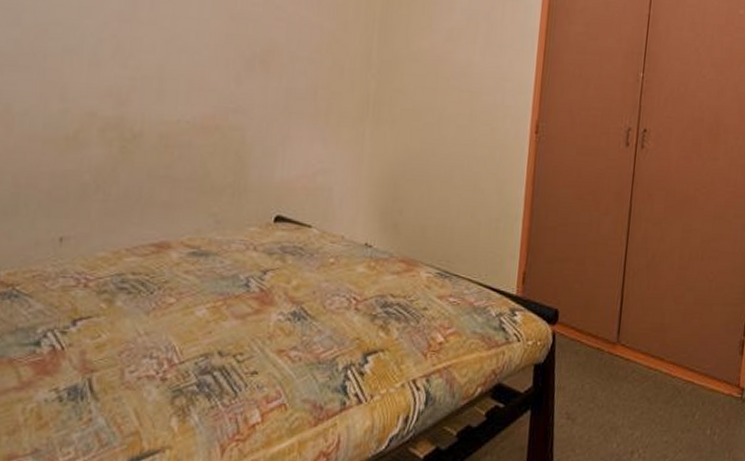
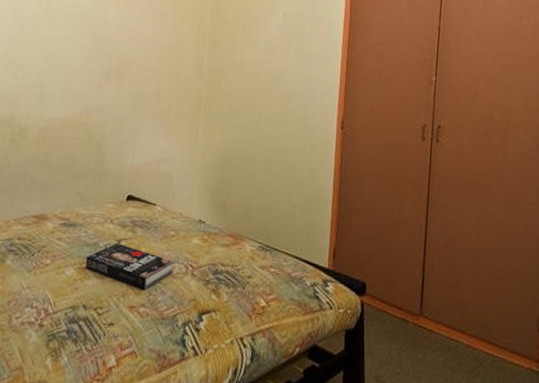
book: none [222,274,334,329] -> present [86,243,174,290]

